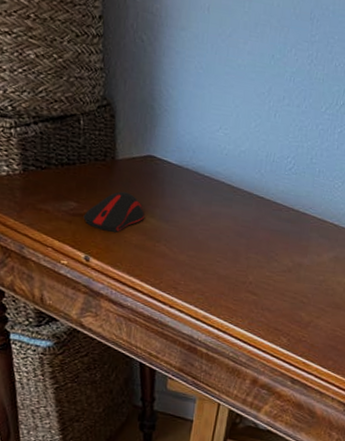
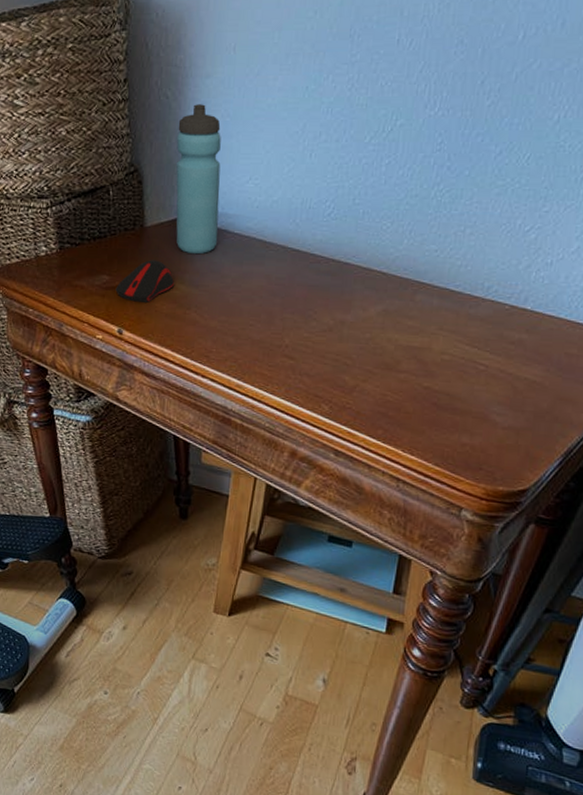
water bottle: none [147,52,194,192] -> present [176,104,221,255]

